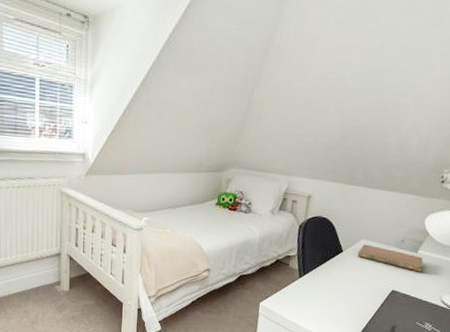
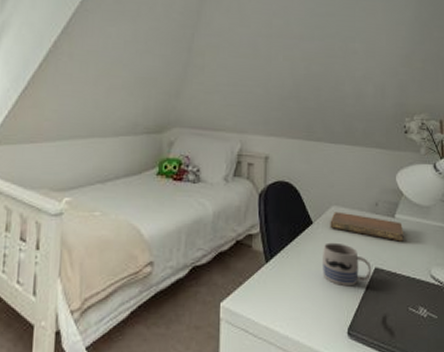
mug: none [346,267,389,302] -> present [323,242,372,287]

